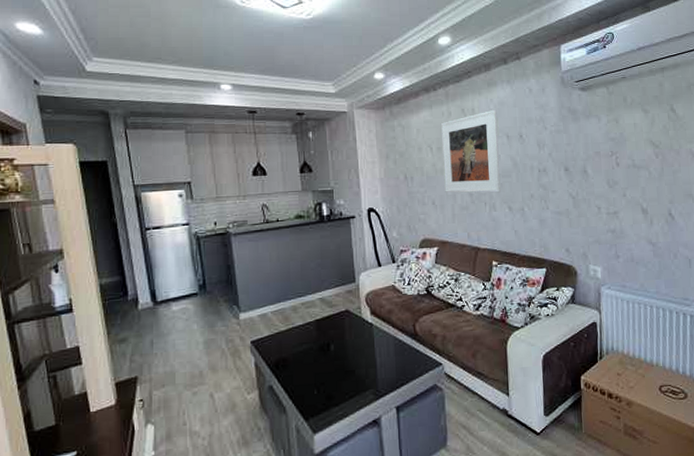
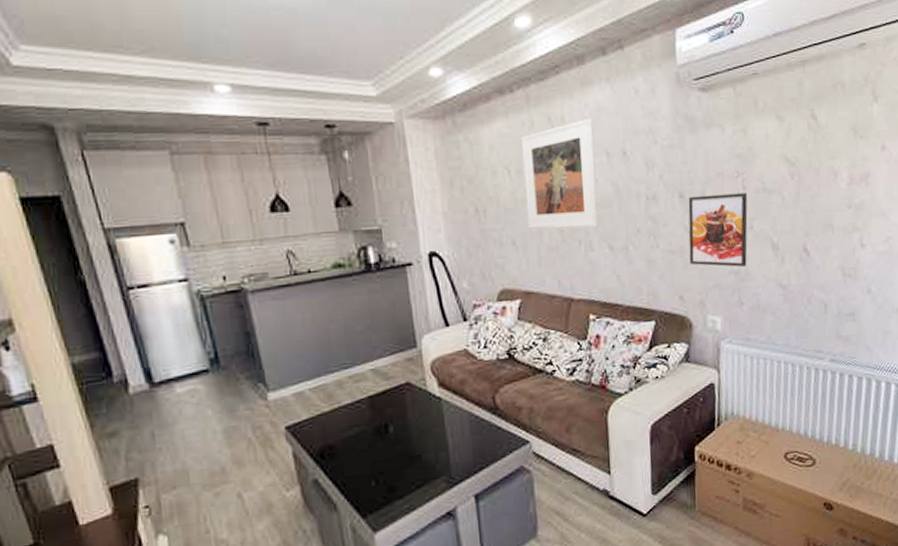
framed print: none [572,168,622,227] -> present [688,193,748,268]

